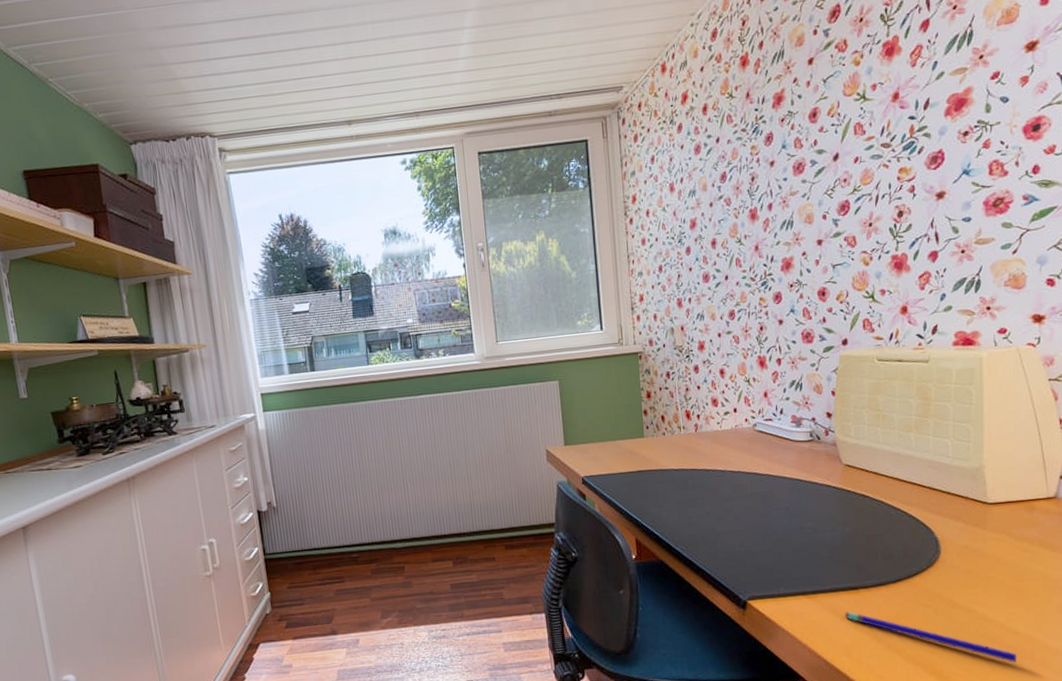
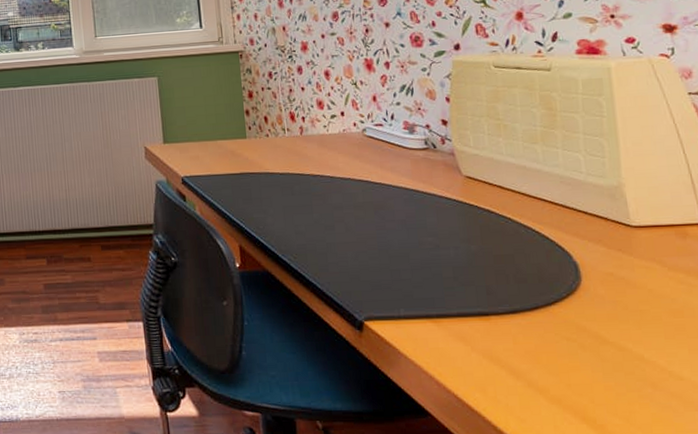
pen: present [845,612,1016,663] -> none [475,341,684,415]

